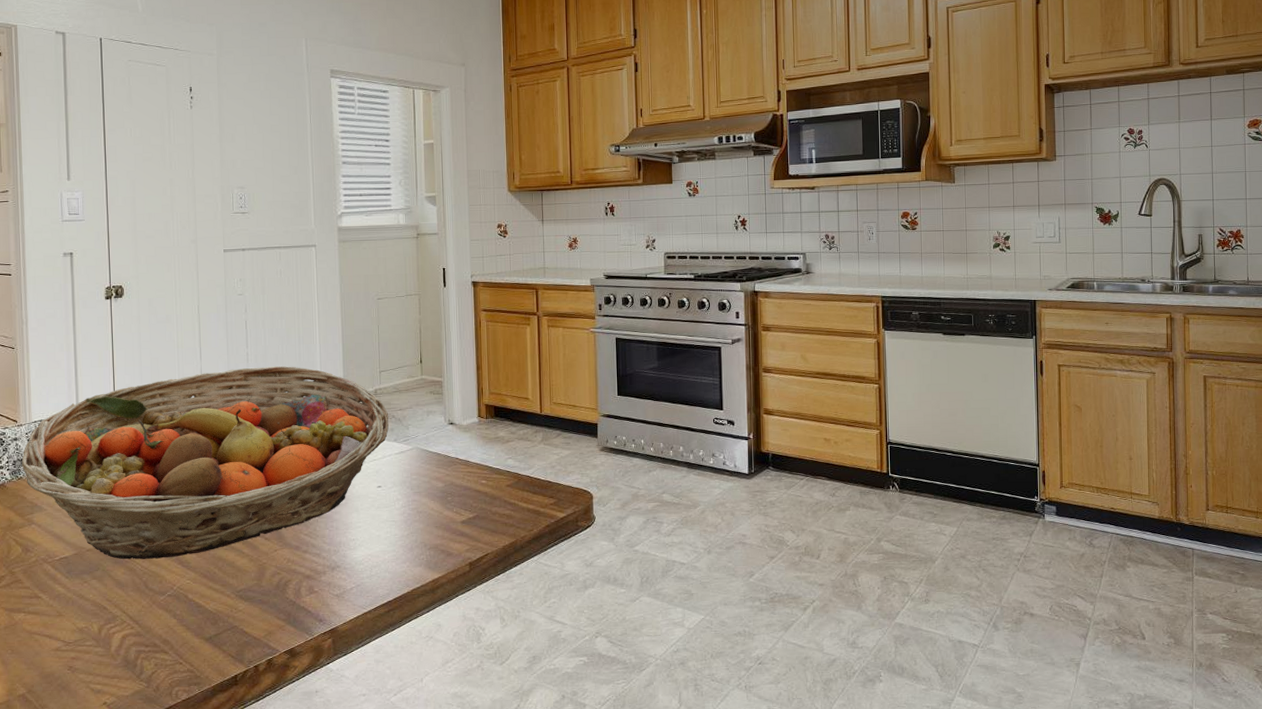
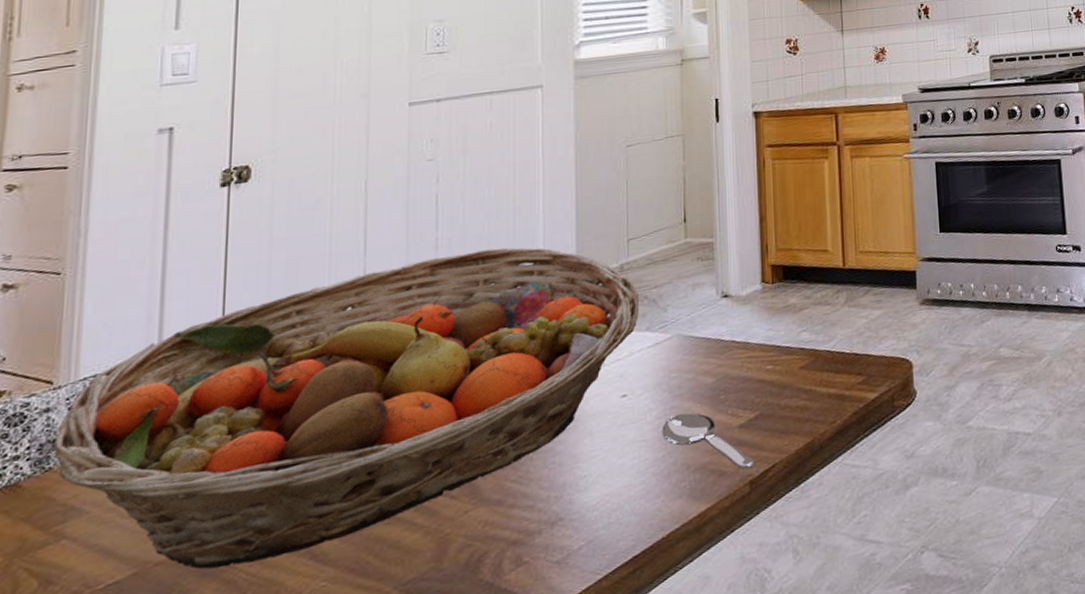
spoon: none [406,506,472,554] -> present [662,413,754,470]

